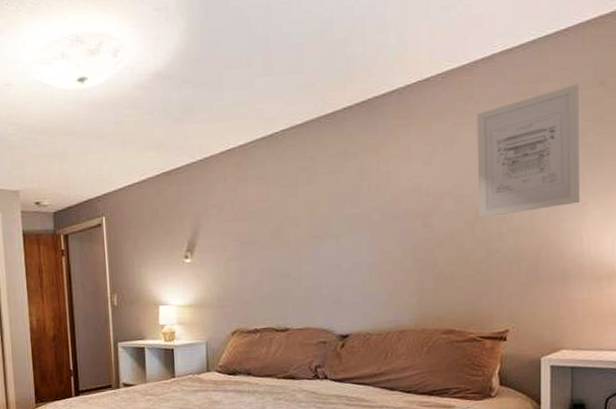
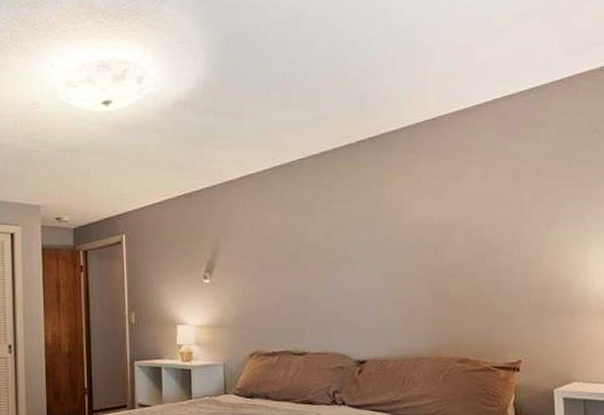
wall art: present [477,84,580,219] -> none [482,130,582,251]

